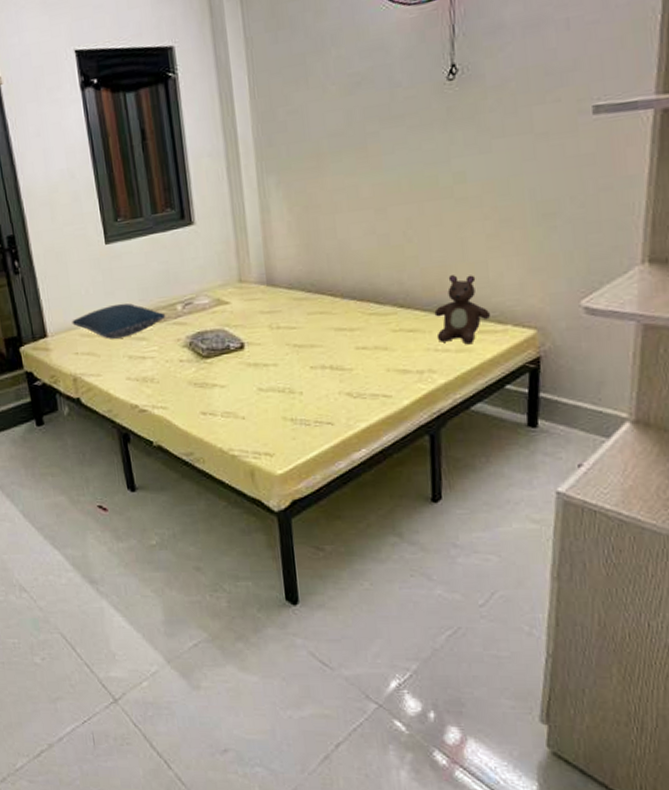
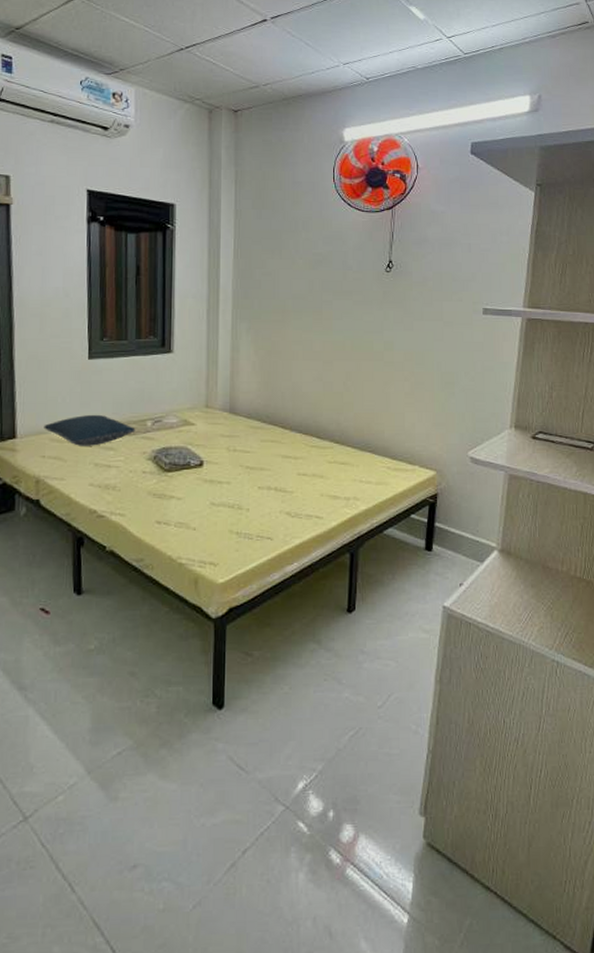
teddy bear: present [434,275,490,345] -> none [362,422,403,479]

